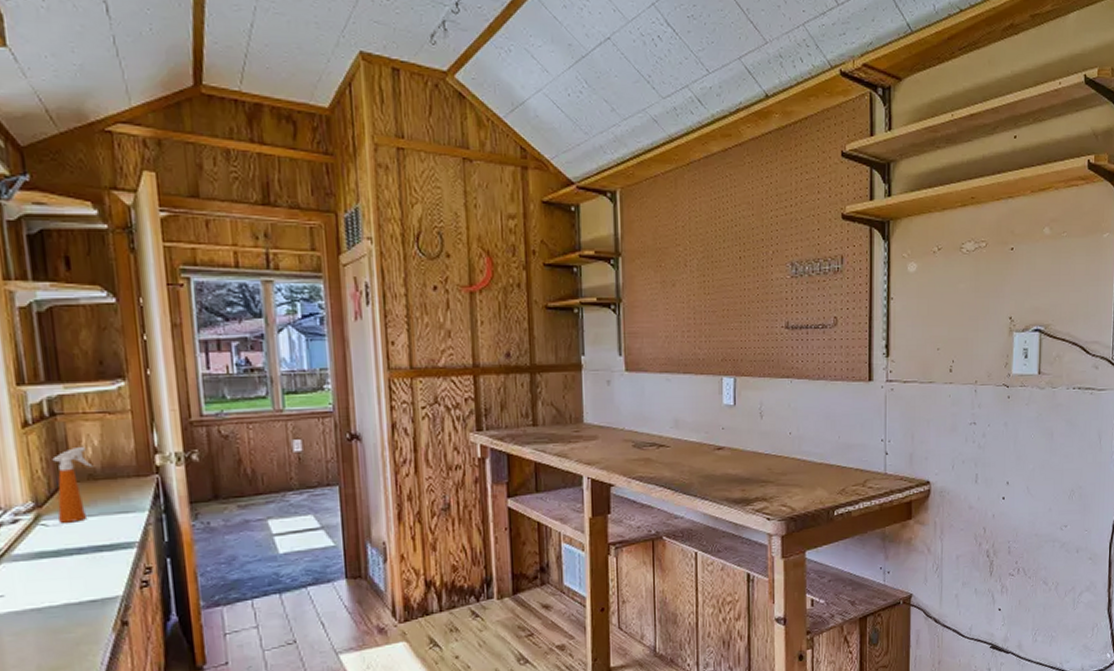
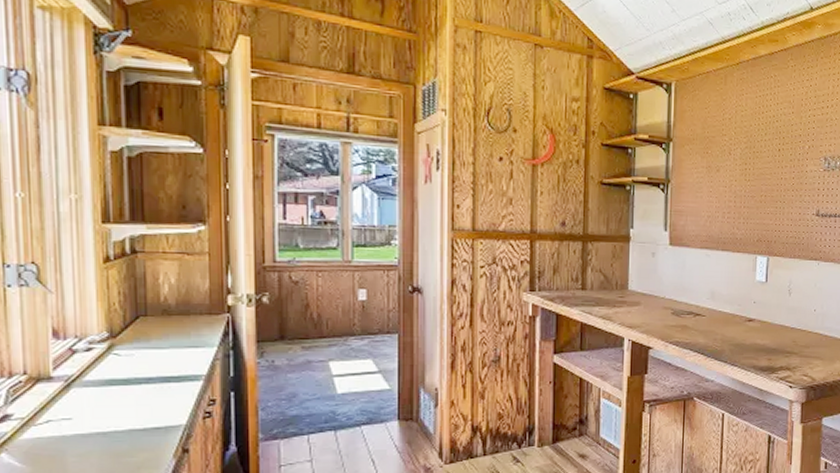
spray bottle: present [52,446,93,523] -> none [130,283,168,353]

